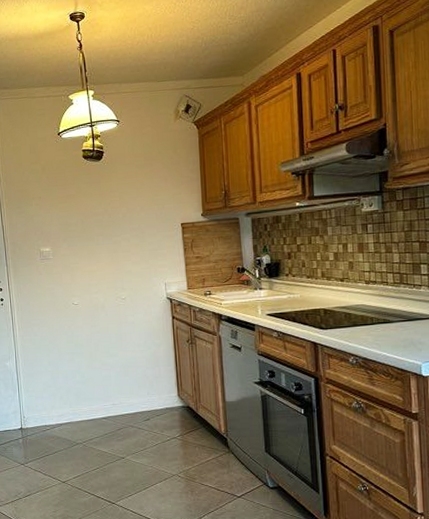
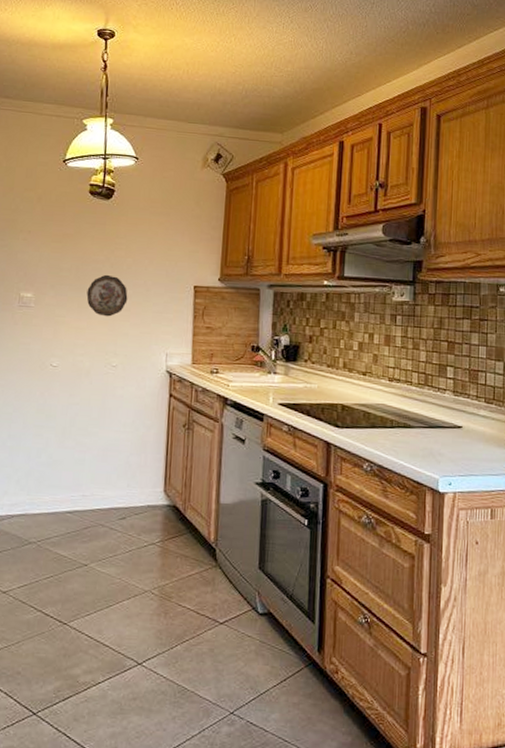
decorative plate: none [93,224,127,259] -> present [86,274,128,317]

